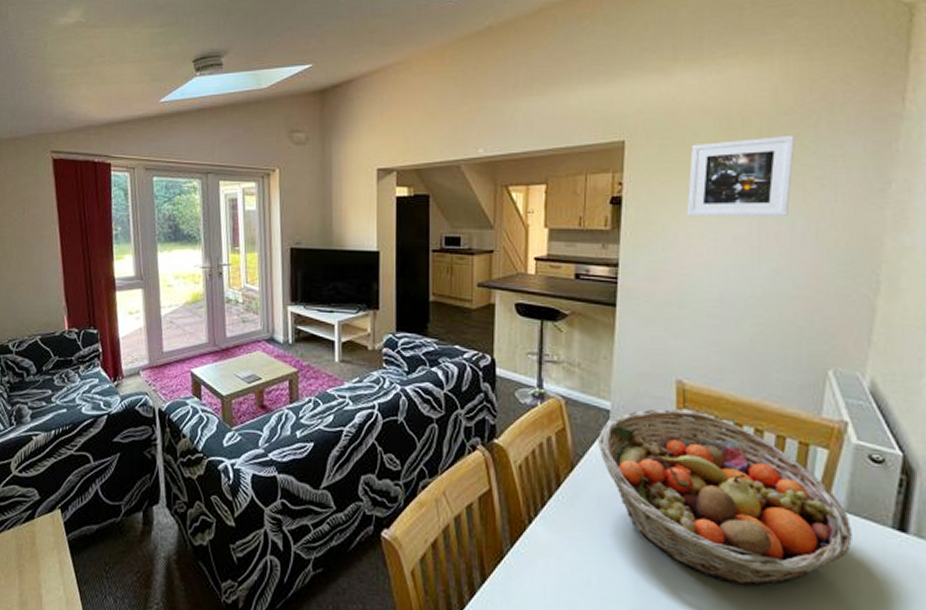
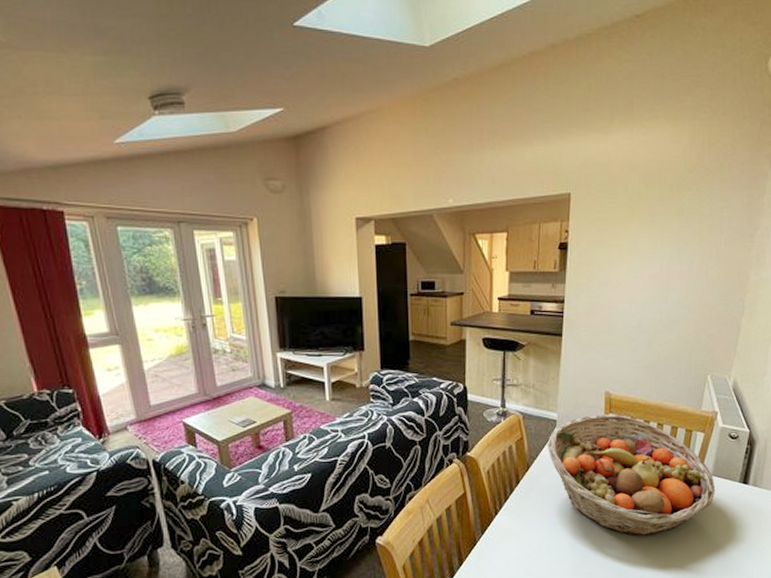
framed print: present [686,136,795,217] -> none [616,191,695,259]

